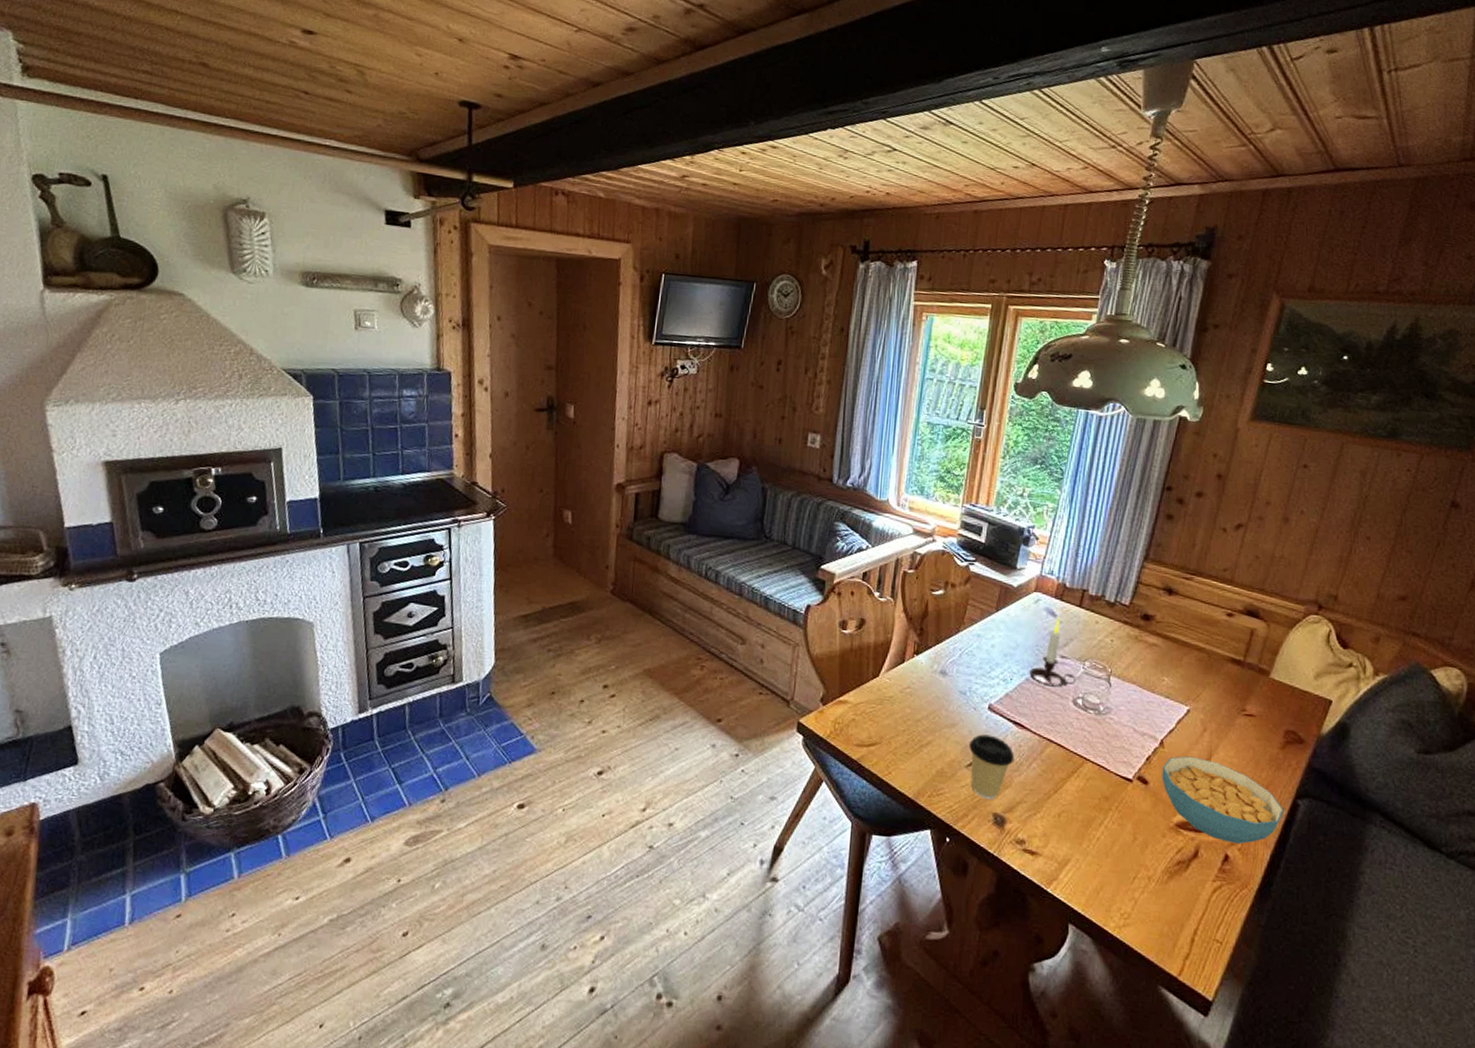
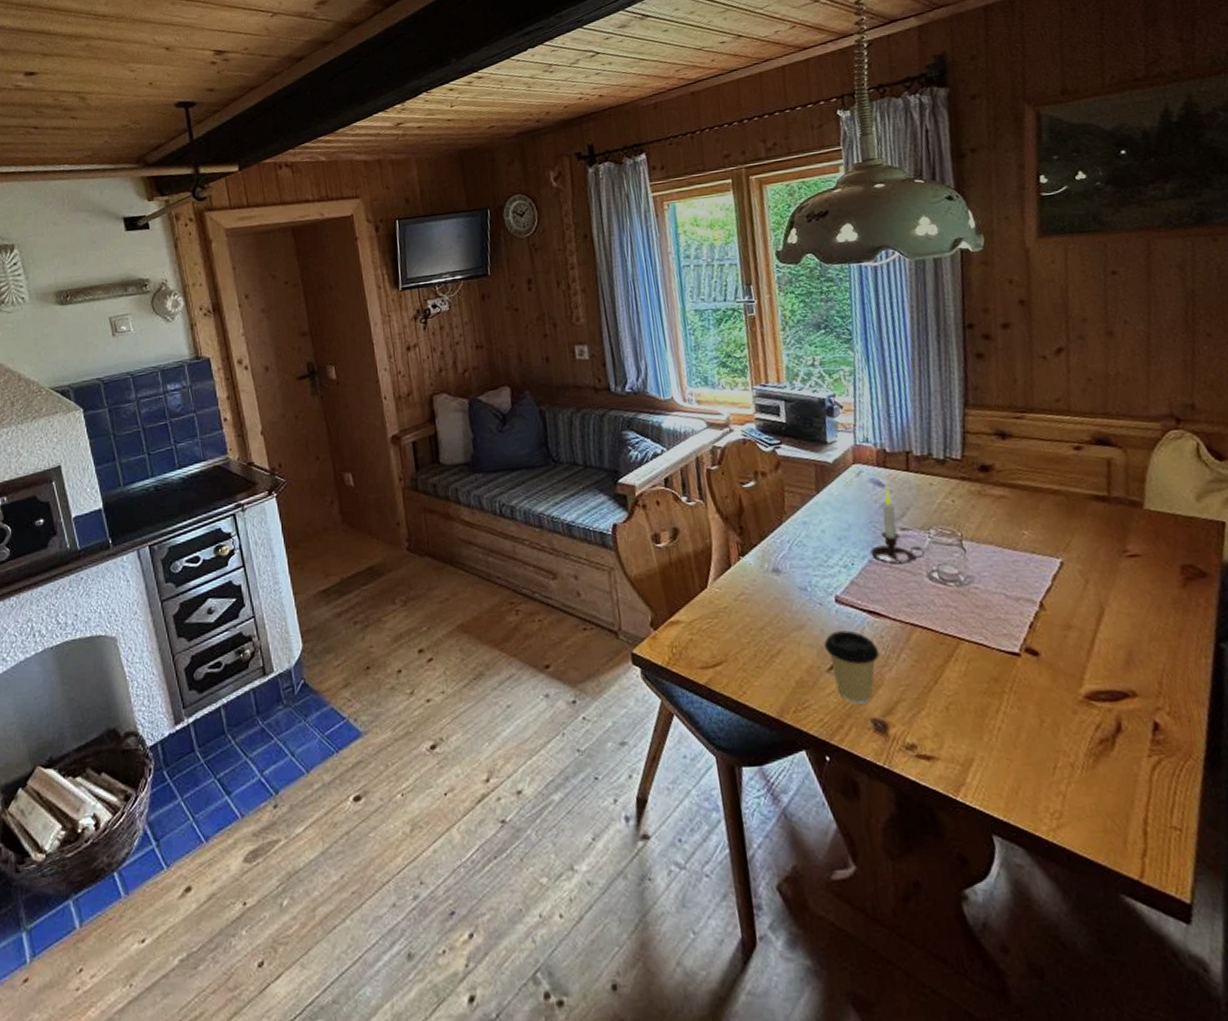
cereal bowl: present [1161,756,1284,844] -> none [1050,614,1208,707]

